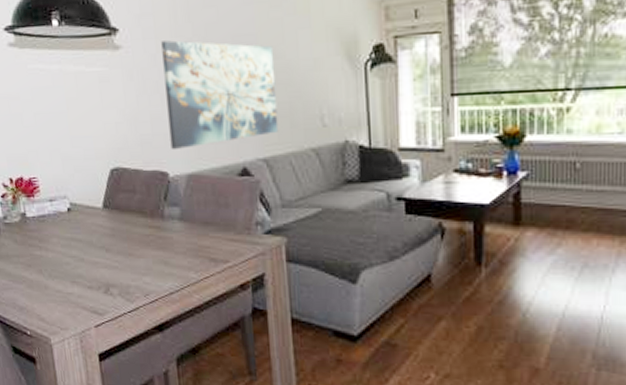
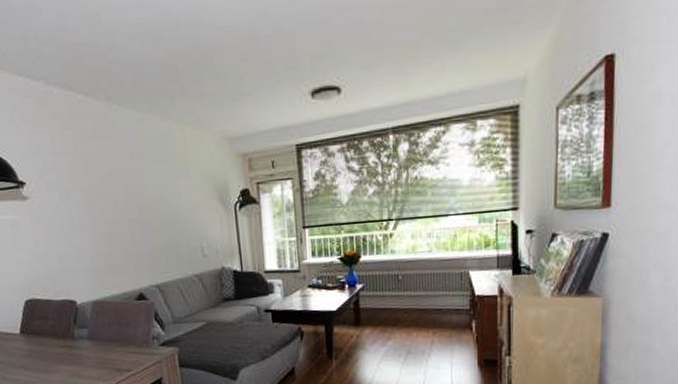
wall art: present [161,40,279,151] -> none [64,191,168,282]

